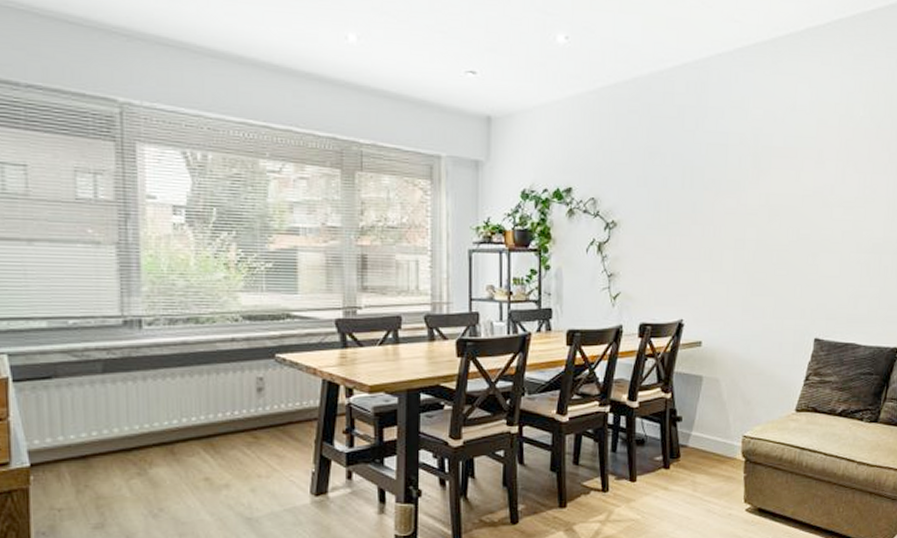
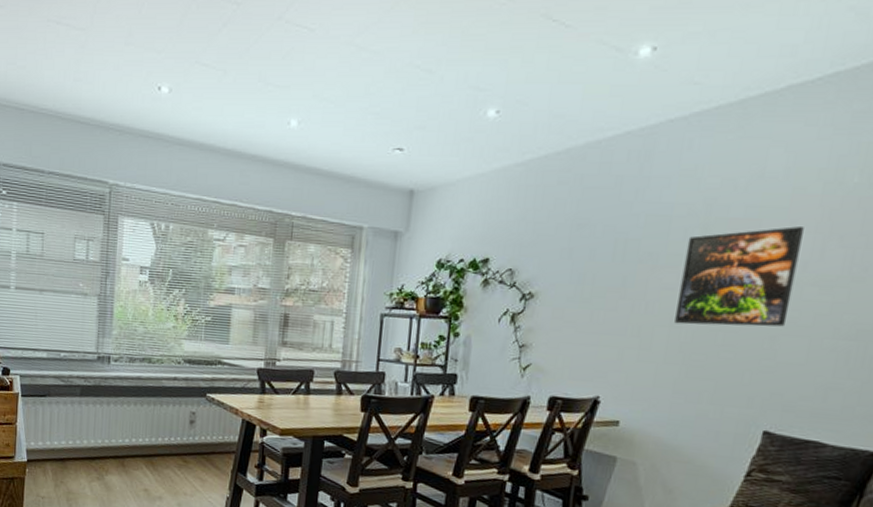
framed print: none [738,154,828,246] -> present [674,226,804,327]

